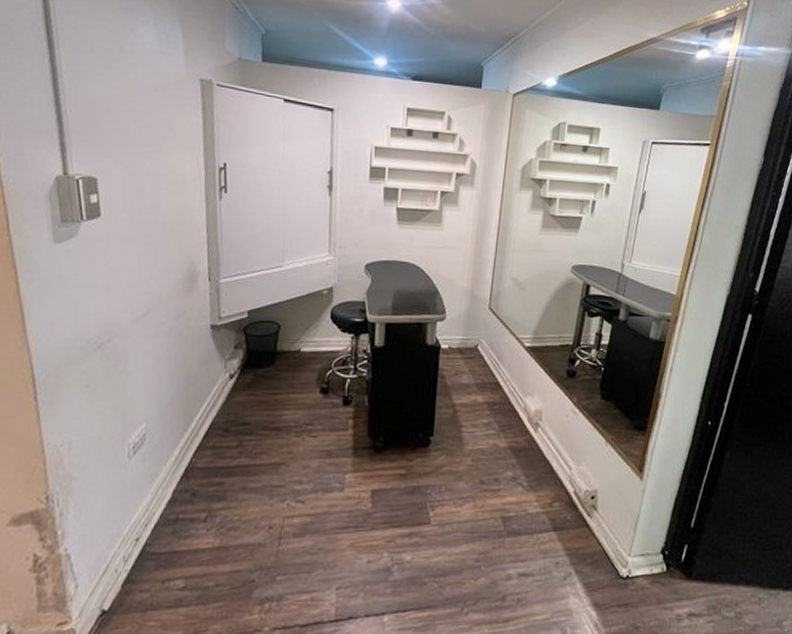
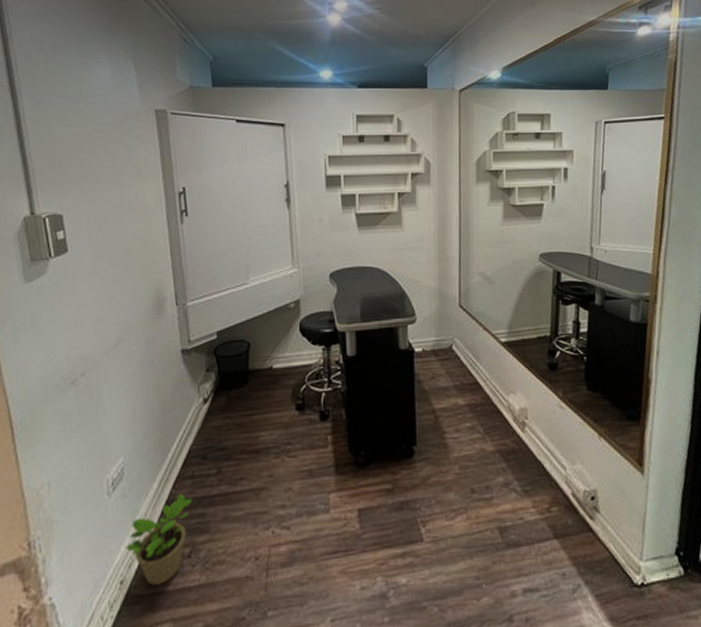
potted plant: none [143,462,213,545] -> present [126,493,193,585]

